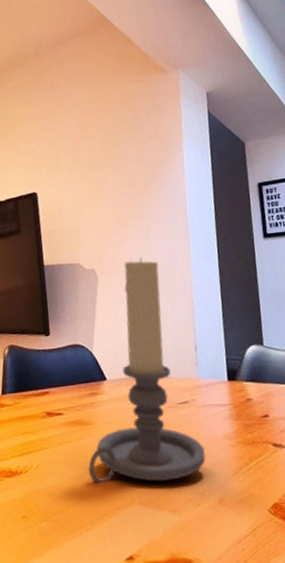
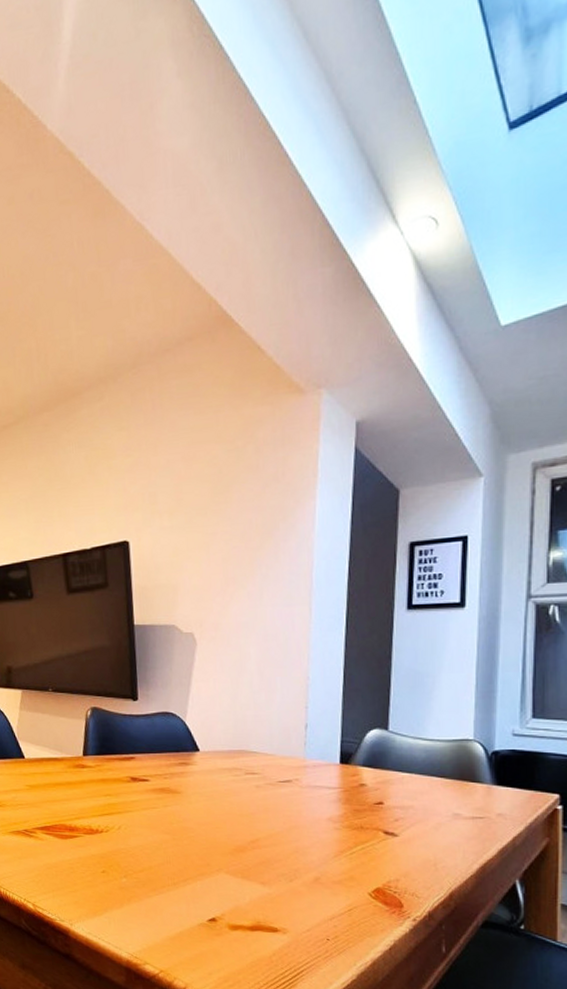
candle holder: present [88,257,206,483] -> none [174,623,306,856]

